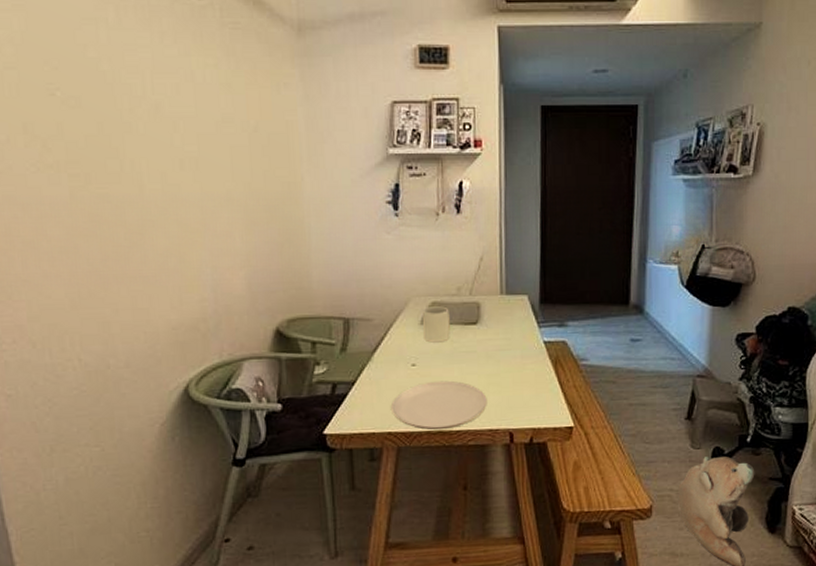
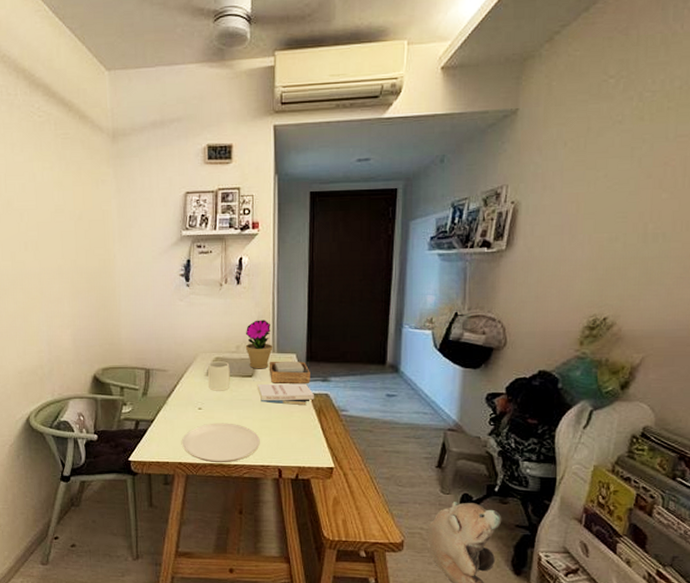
flower pot: none [468,255,501,315] -> present [245,320,273,369]
books: none [482,329,550,356] -> present [257,383,314,405]
napkin holder: none [496,304,545,331] -> present [268,361,310,384]

